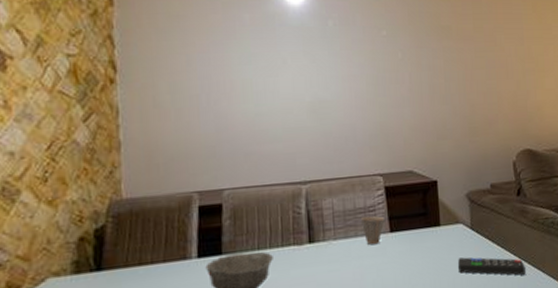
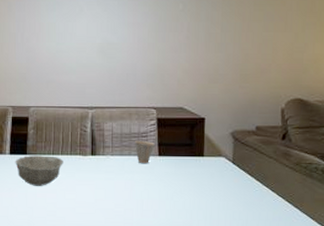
remote control: present [457,257,526,276] -> none [216,186,282,209]

